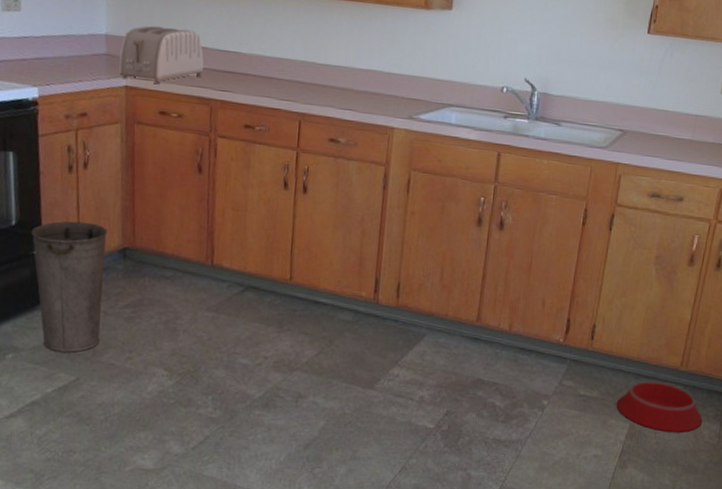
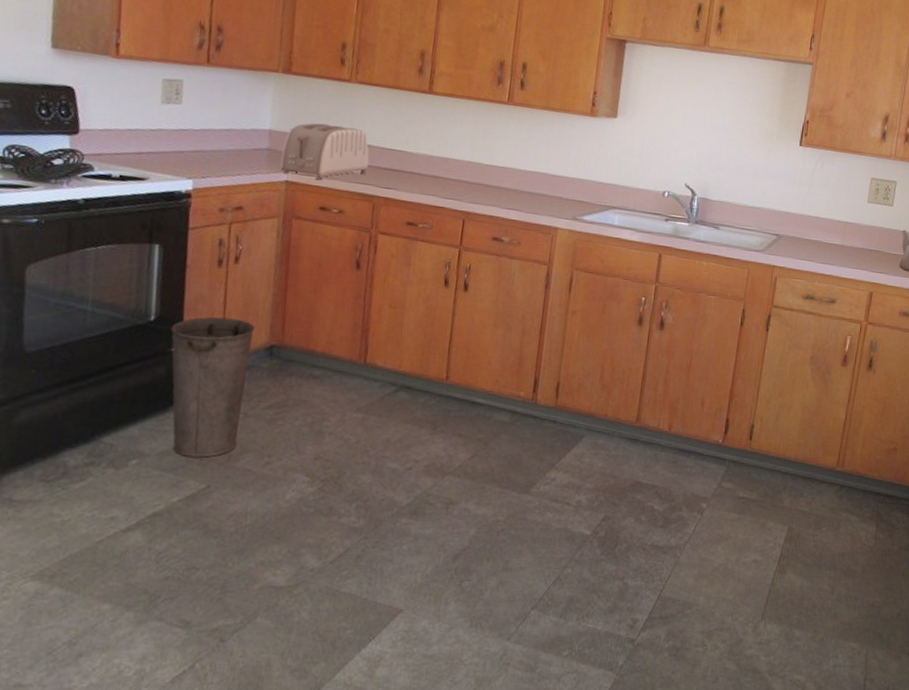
pet bowl: present [616,380,703,433] -> none [774,481,860,535]

